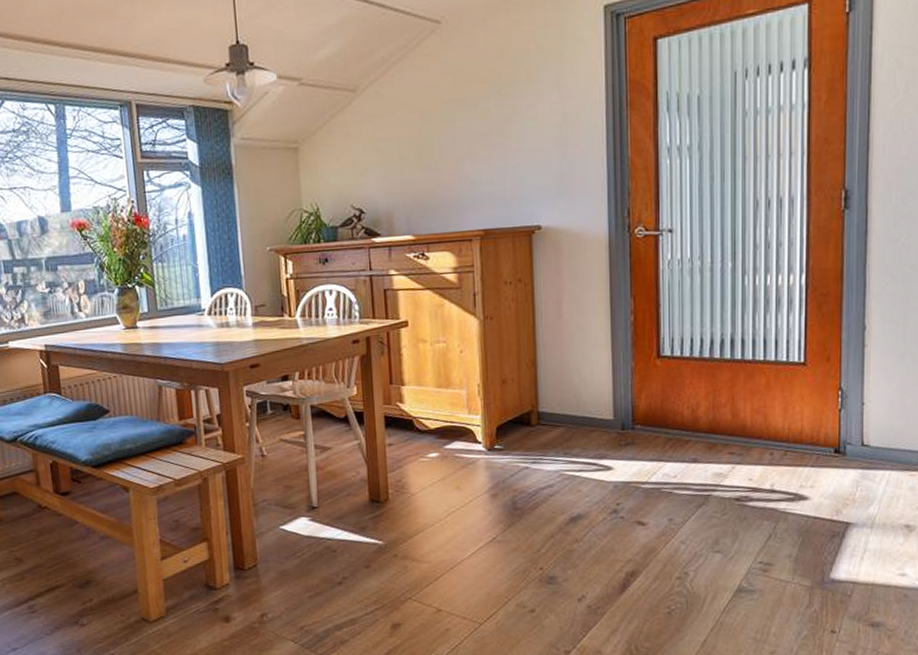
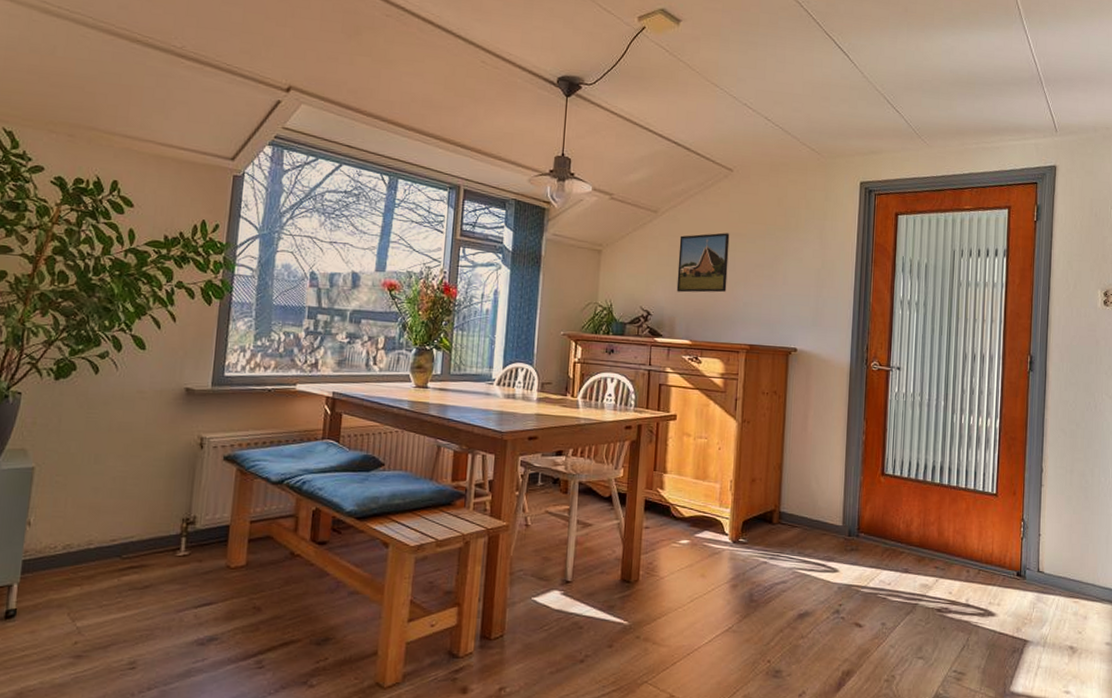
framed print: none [386,101,449,182] -> present [676,232,730,293]

